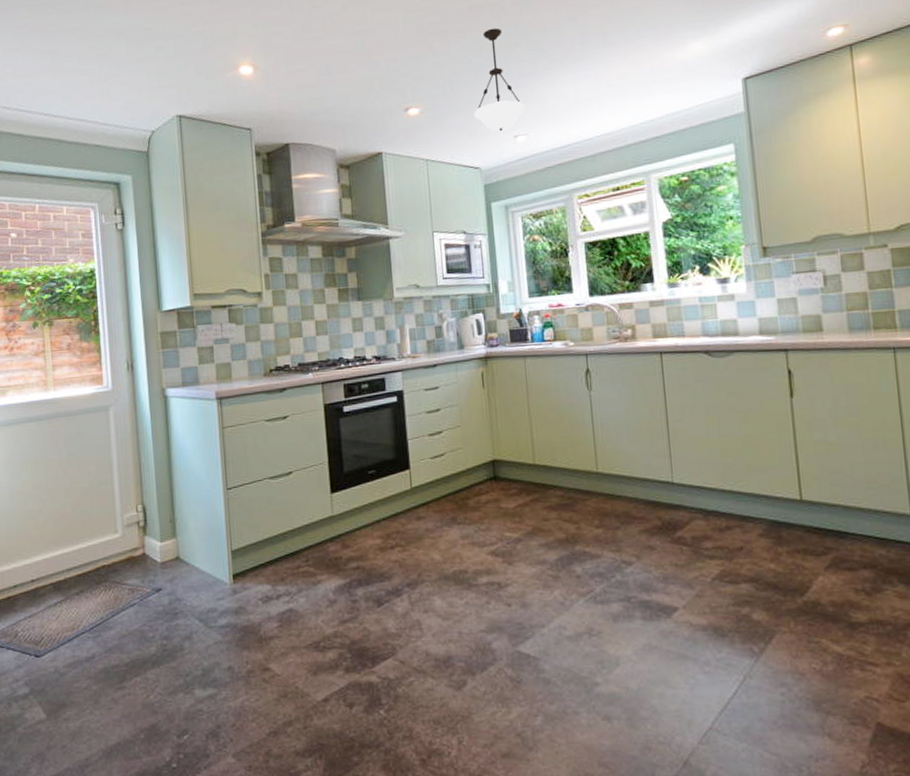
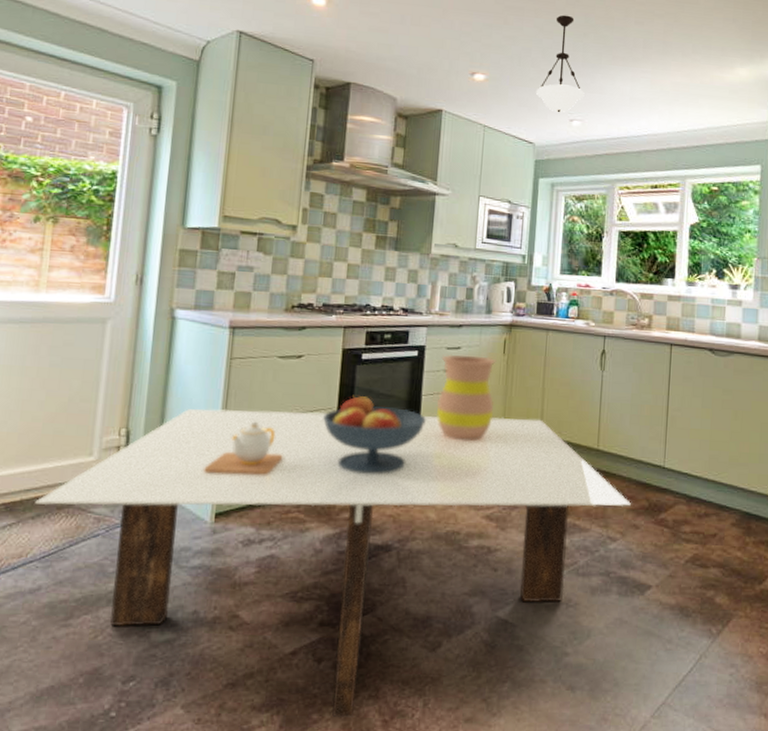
dining table: none [77,449,642,760] -> present [35,408,631,718]
teapot: none [216,484,285,538] -> present [204,421,283,475]
fruit bowl: none [316,447,416,523] -> present [323,394,426,474]
vase: none [421,392,483,480] -> present [435,354,496,441]

